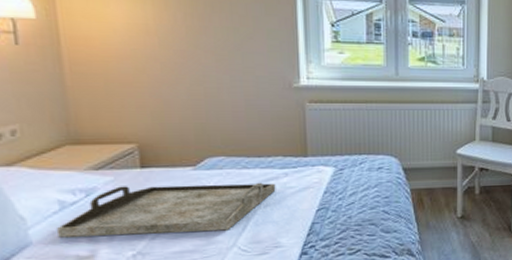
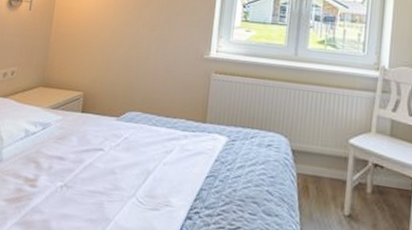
serving tray: present [57,182,276,238] -> none [19,125,176,180]

